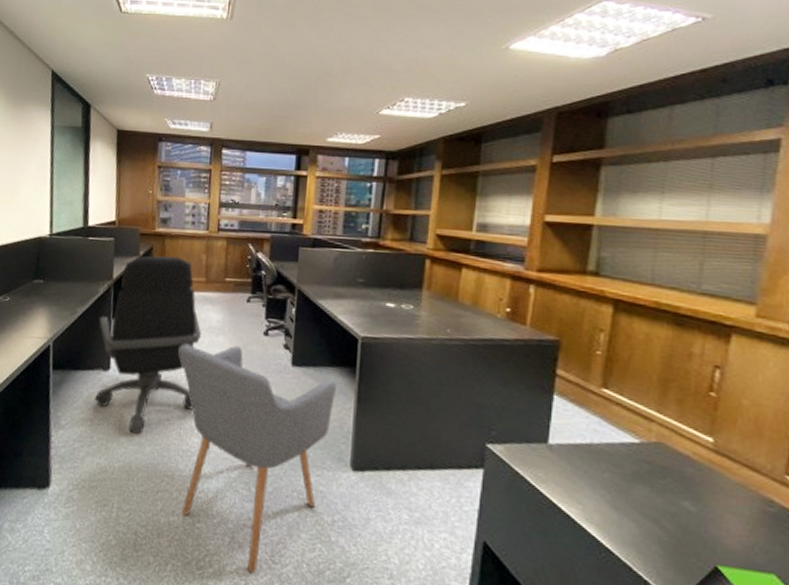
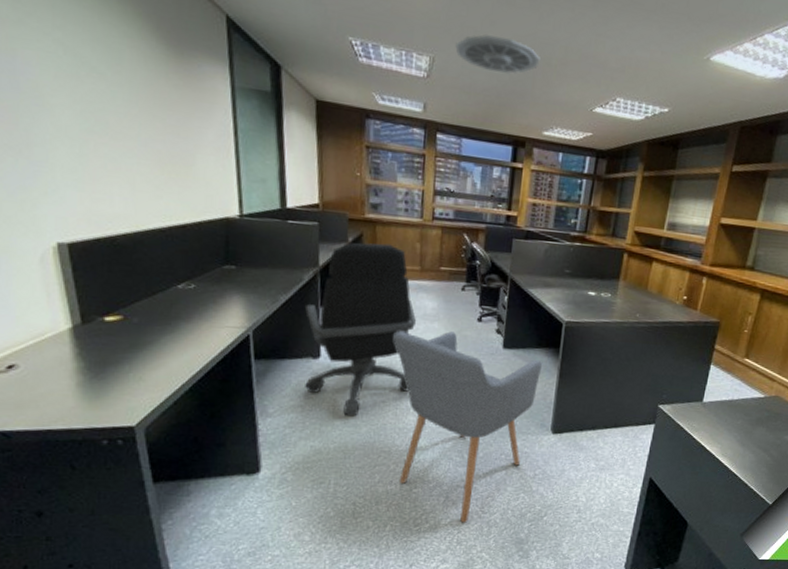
ceiling vent: none [239,56,322,88] -> present [455,34,540,74]

